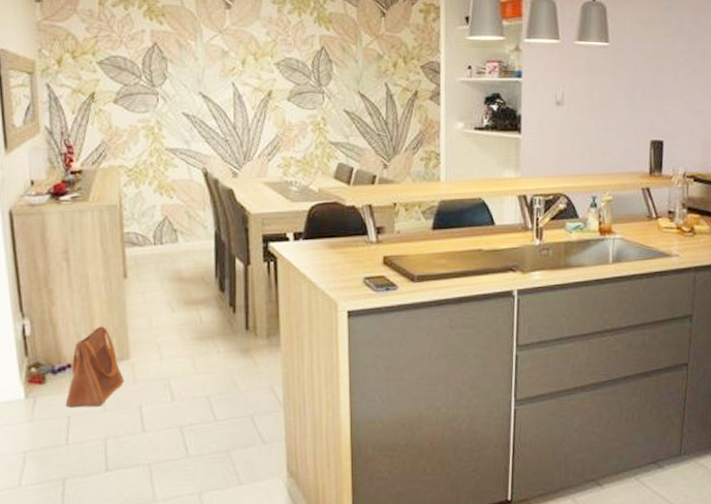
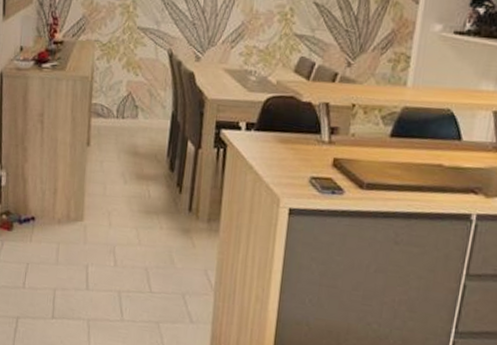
shopping bag: present [65,326,125,408] -> none [26,187,77,260]

